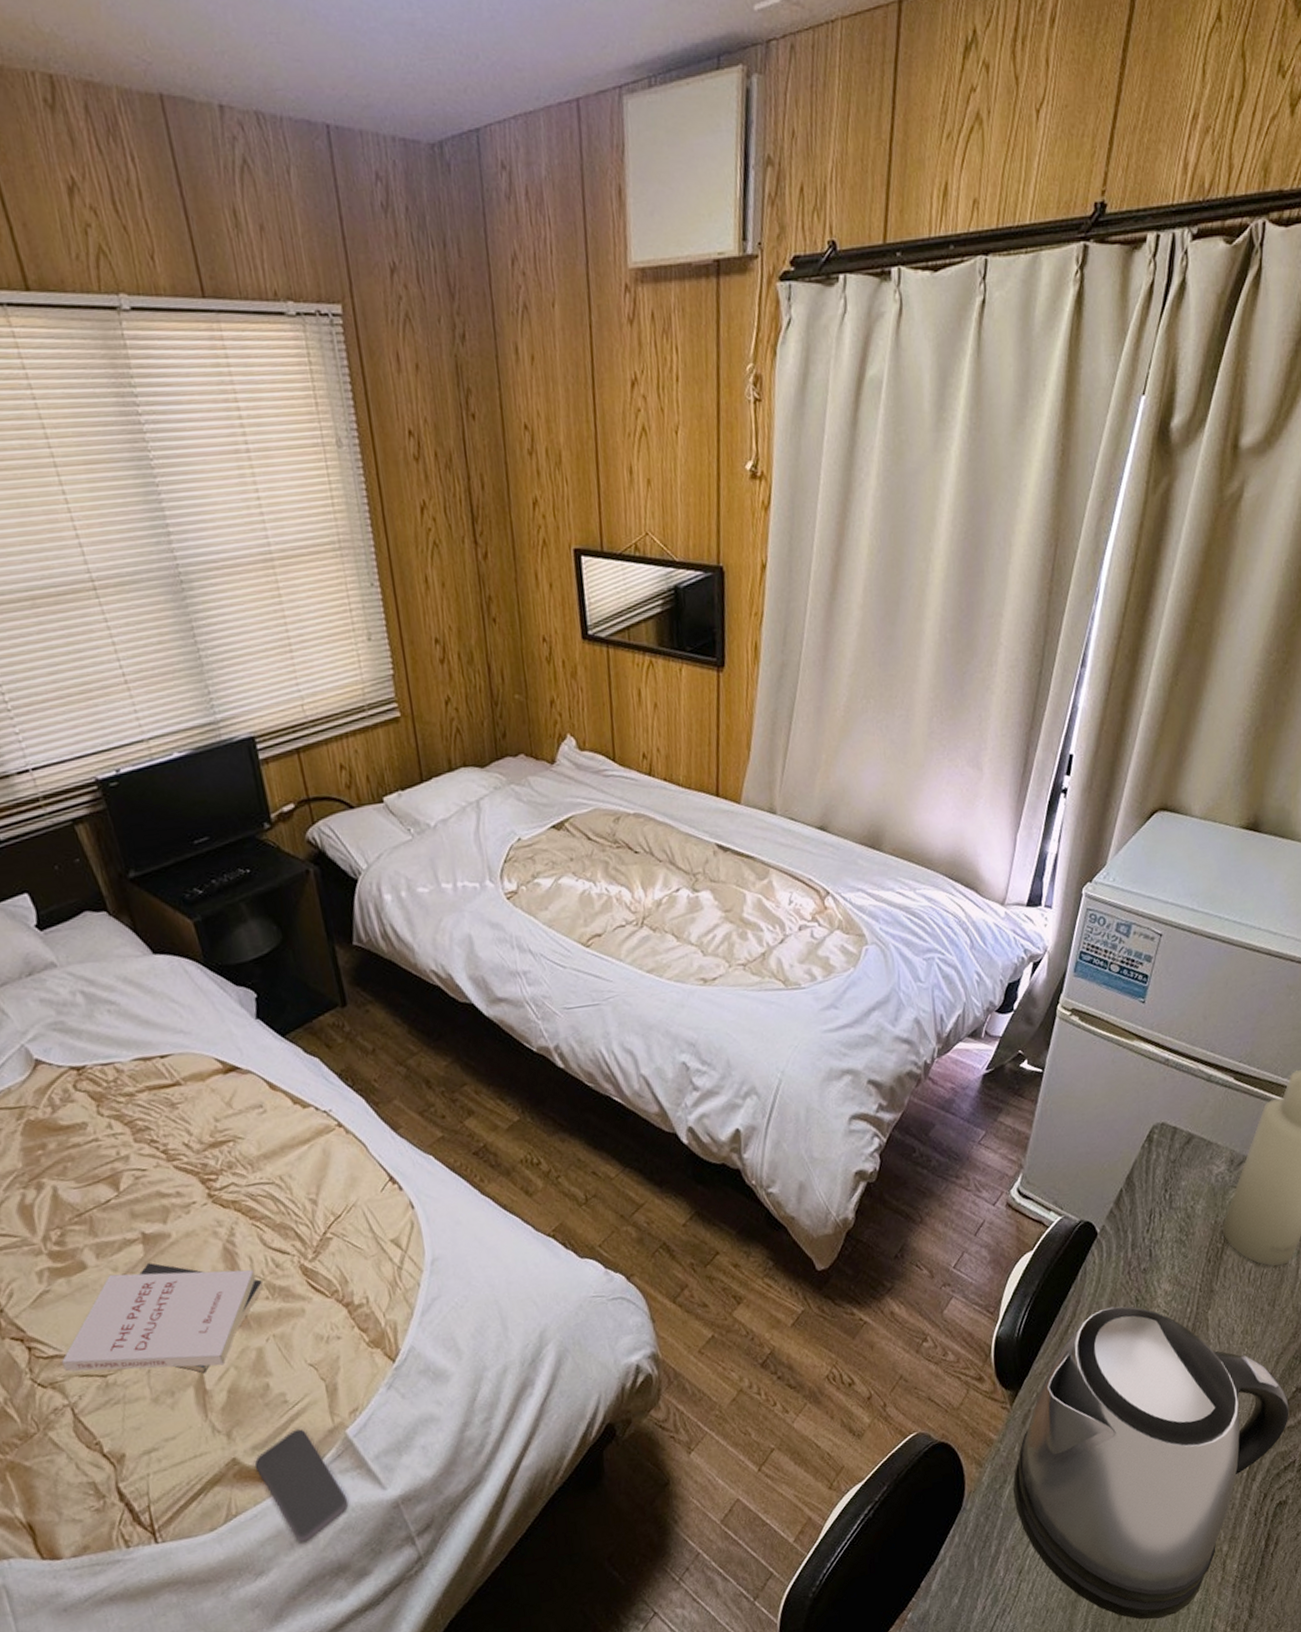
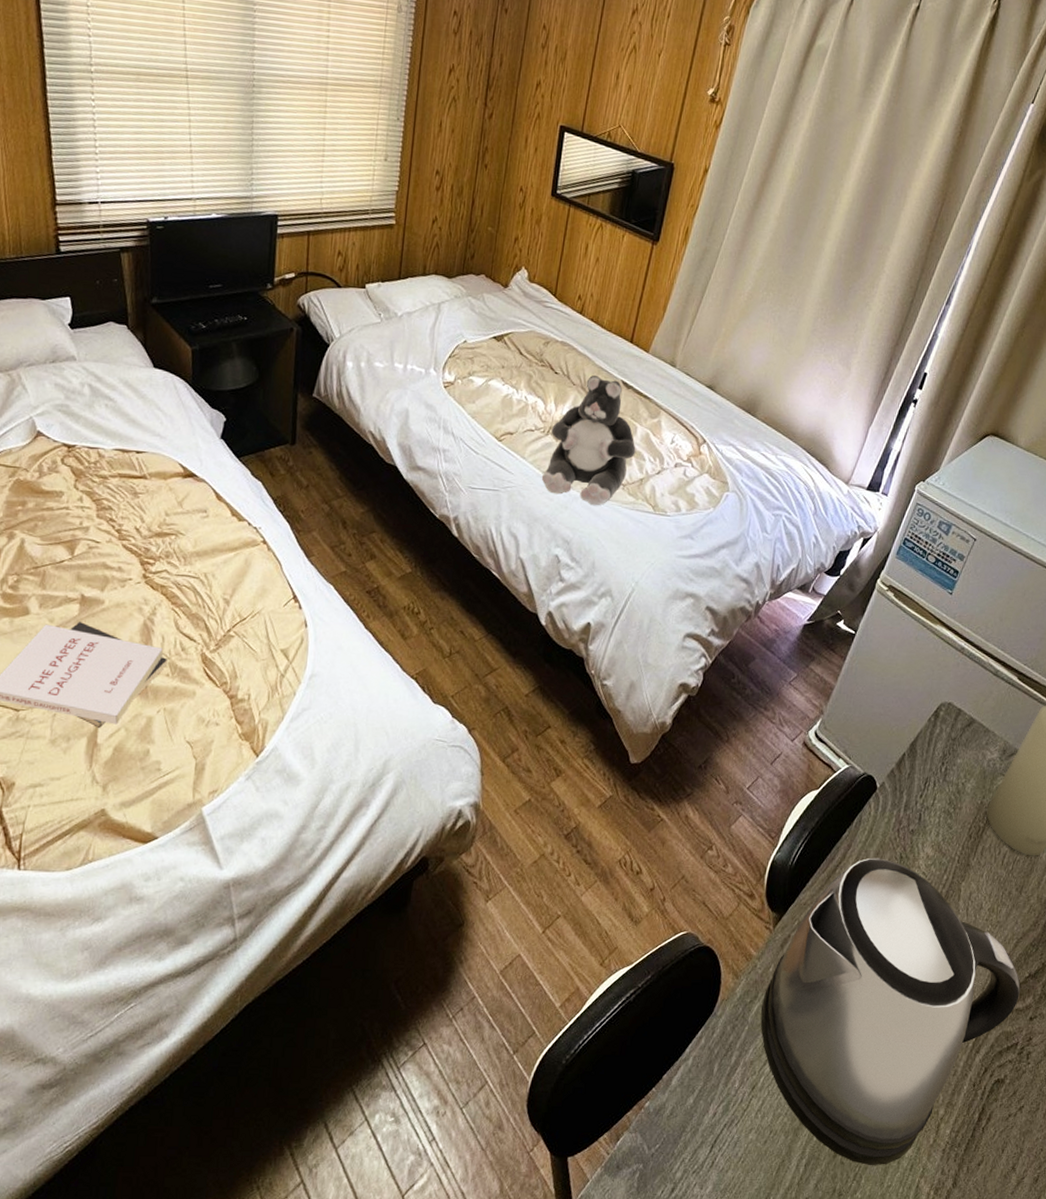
smartphone: present [254,1428,349,1544] -> none [119,796,188,901]
plush toy: none [645,844,750,997] -> present [541,375,636,506]

